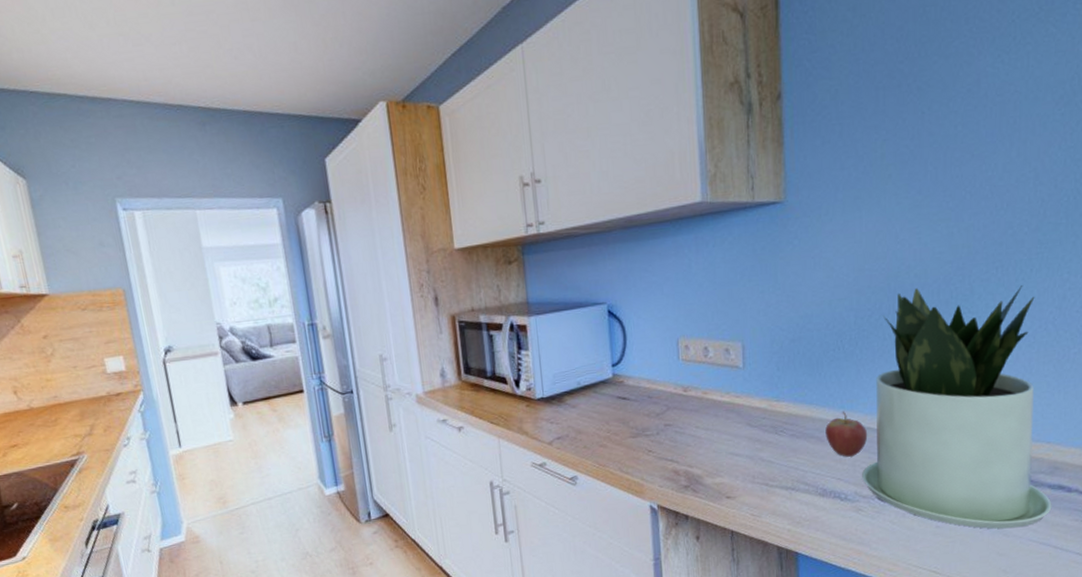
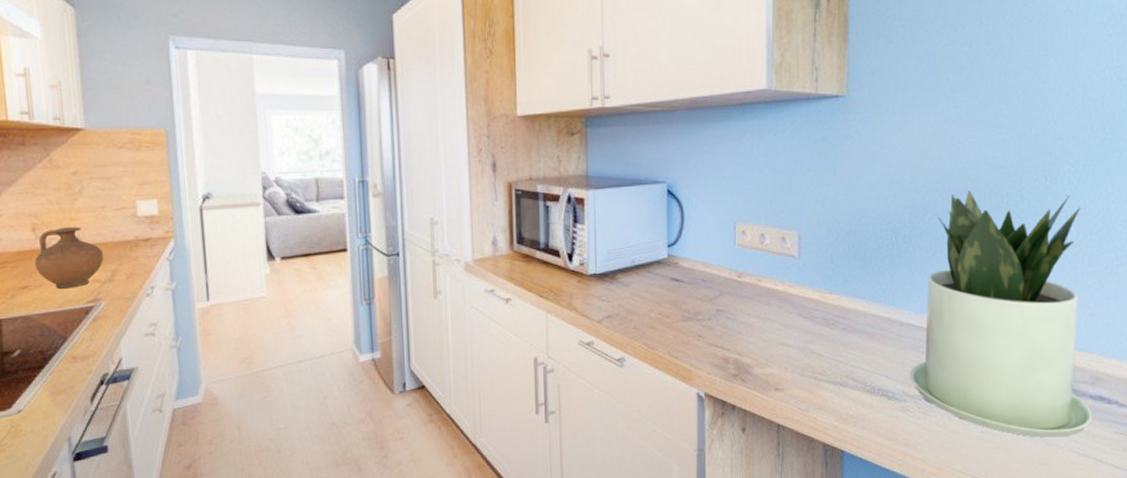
ceramic jug: none [19,386,82,445] -> present [34,226,104,289]
fruit: present [825,411,868,457] -> none [876,307,918,355]

